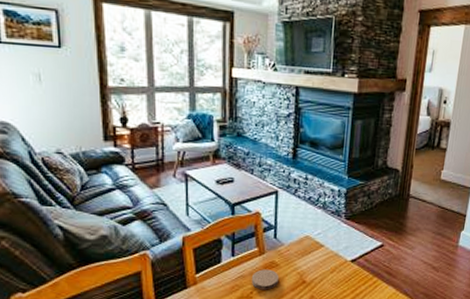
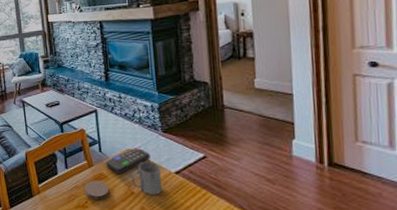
remote control: none [280,234,329,263] -> present [106,147,150,175]
mug: none [305,249,337,284] -> present [131,161,162,195]

